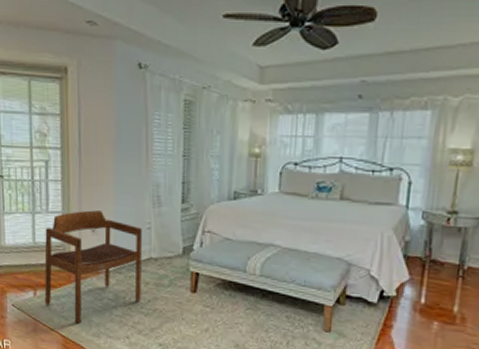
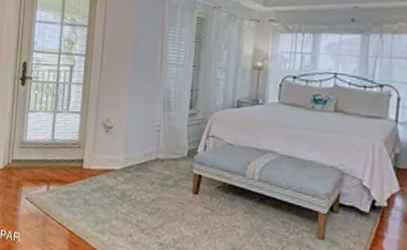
armchair: present [44,210,142,324] -> none [56,112,152,220]

